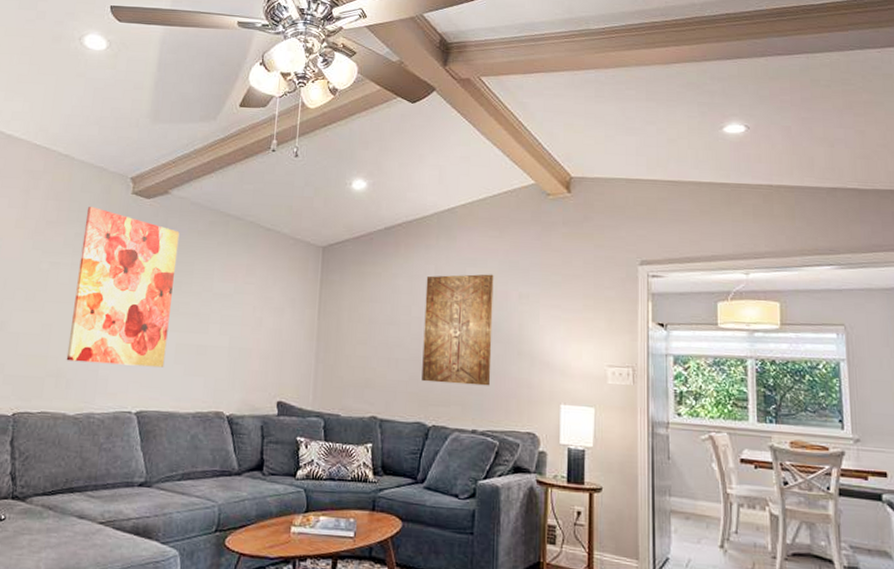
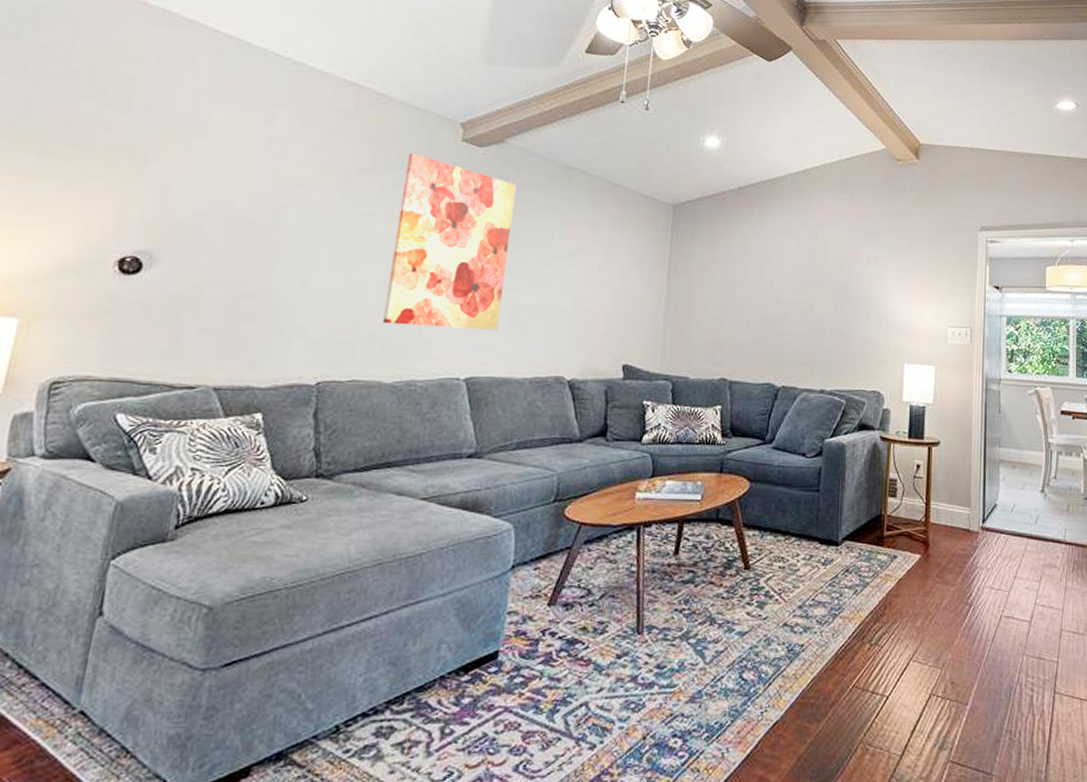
wall art: present [422,274,494,386] -> none [772,236,845,347]

